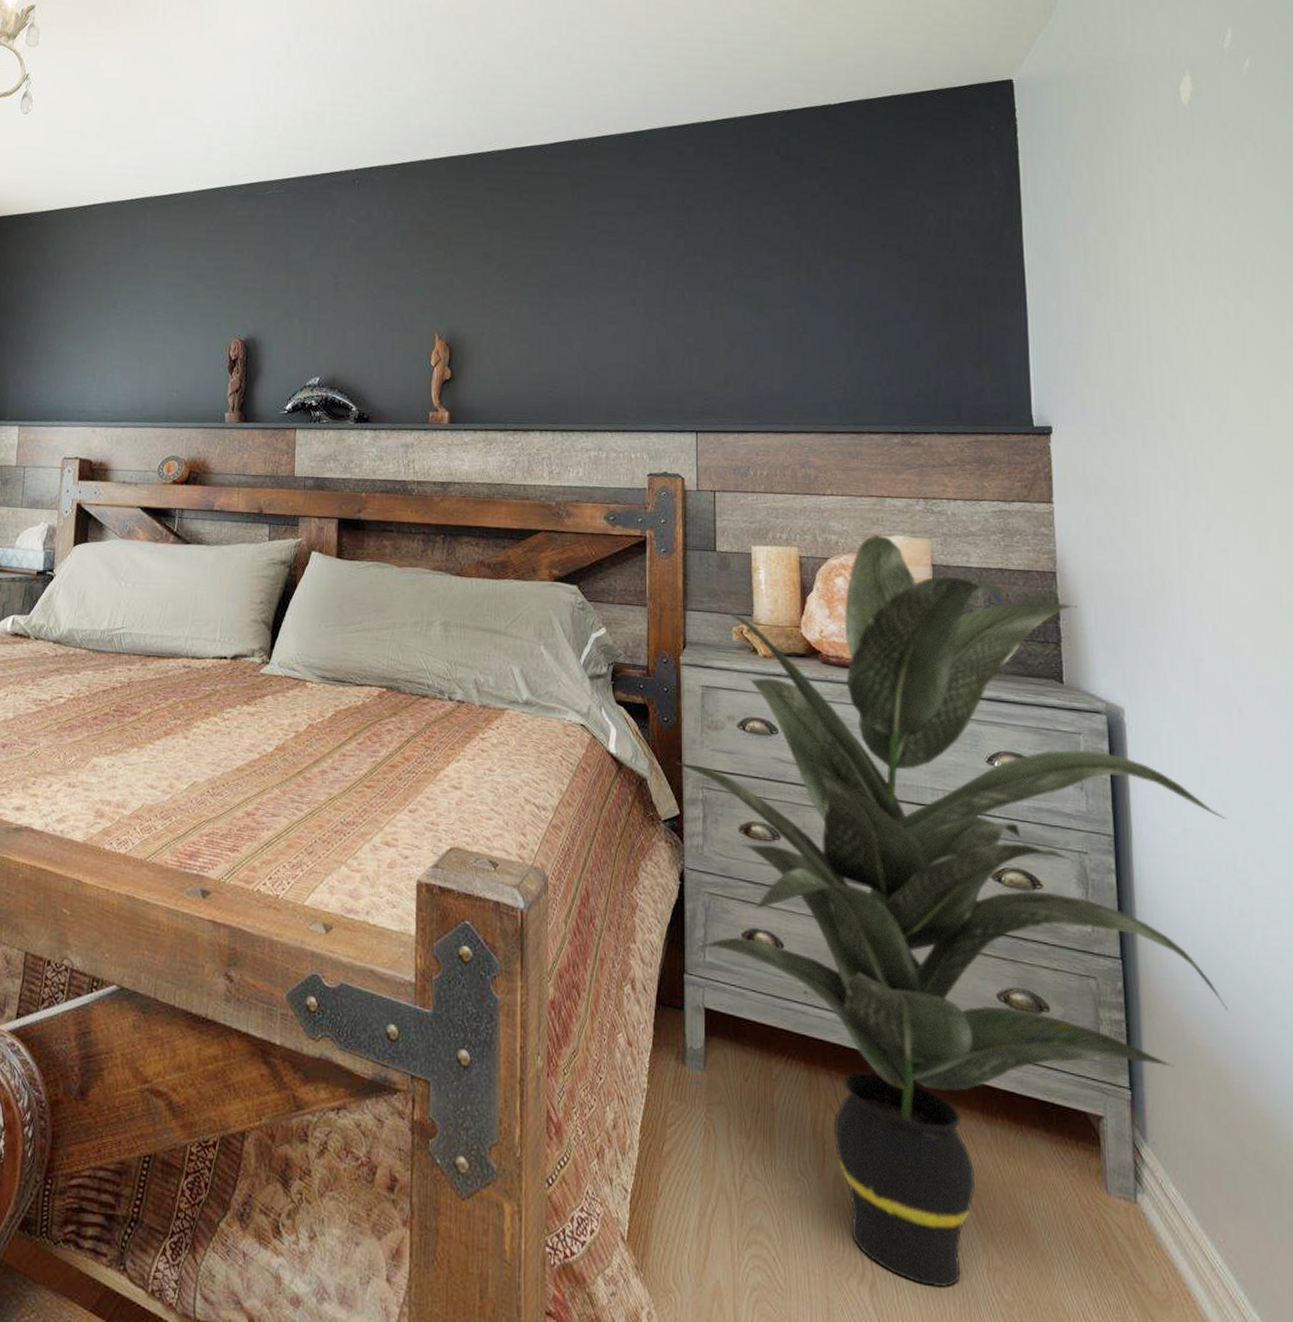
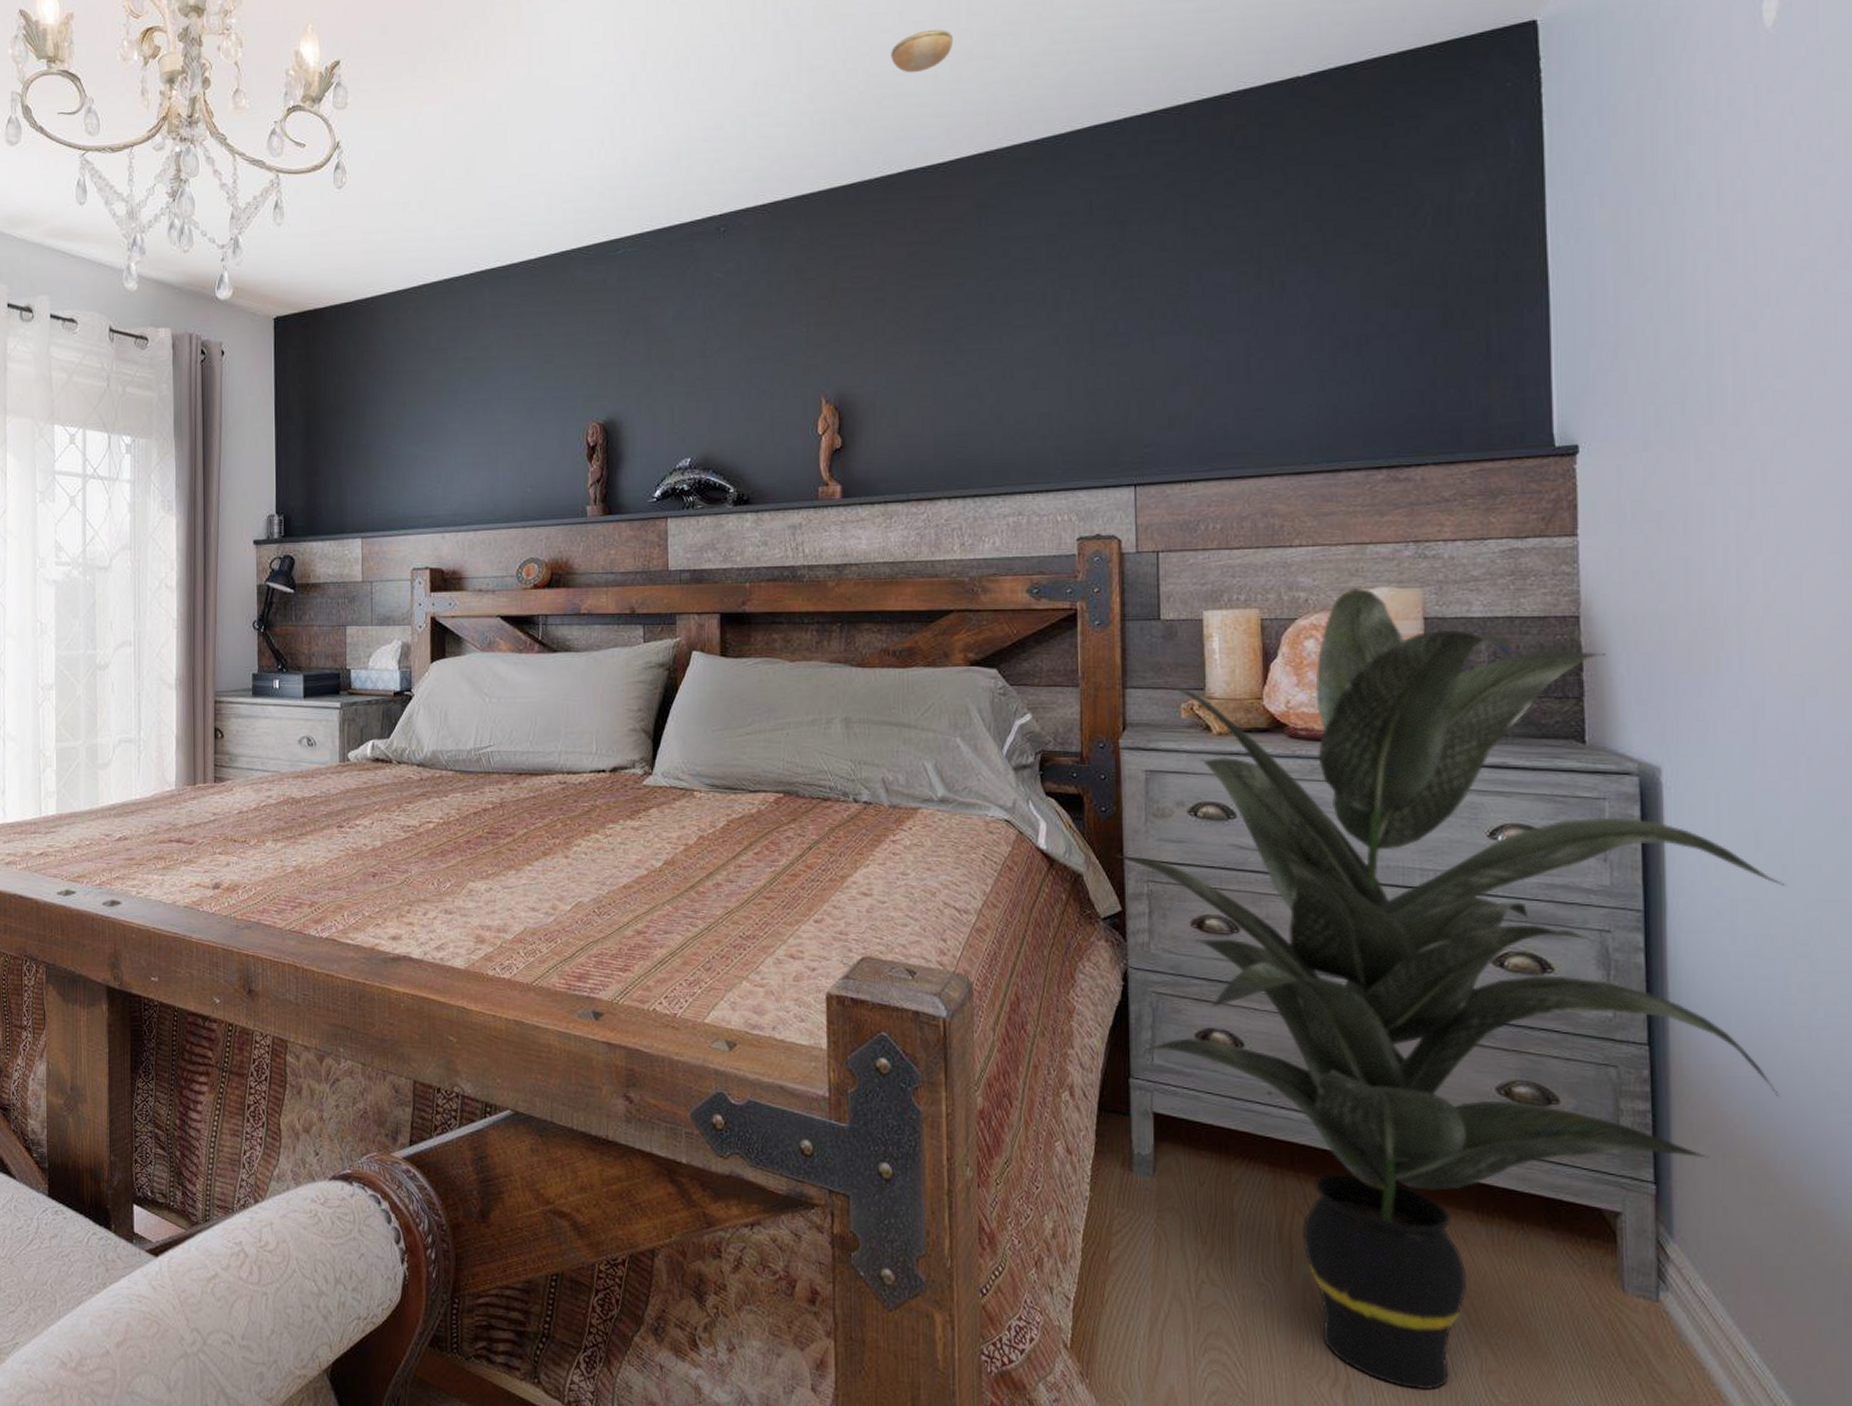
smoke detector: none [504,34,556,69] -> present [891,29,954,73]

